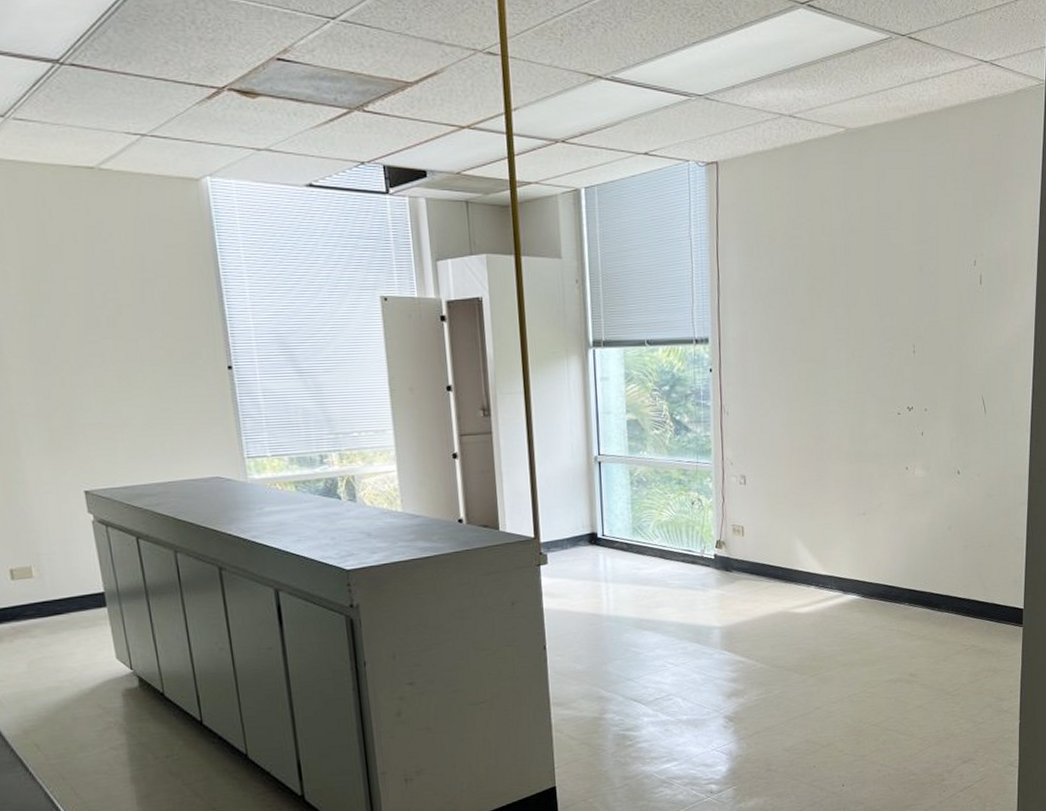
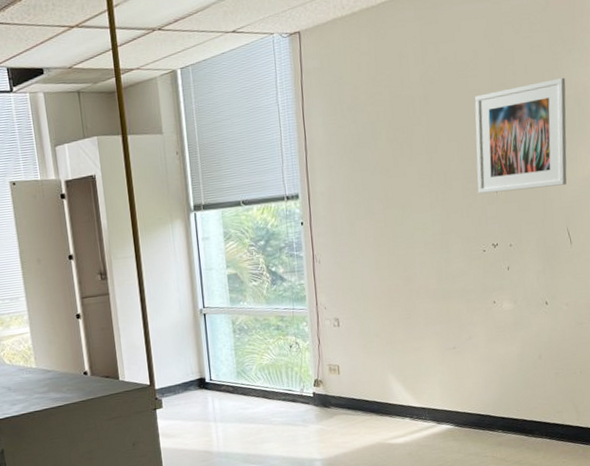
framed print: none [895,240,987,354] -> present [474,77,567,194]

